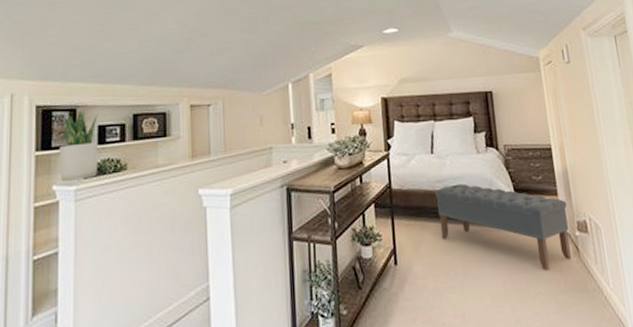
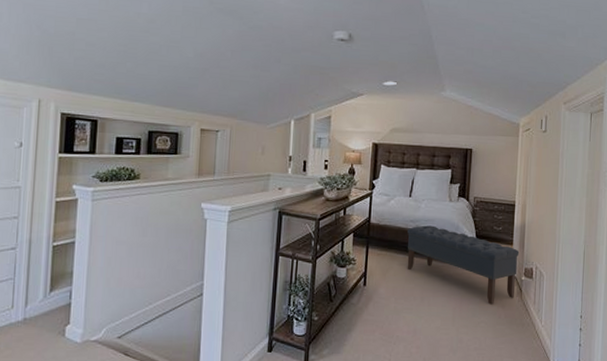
planter: present [59,111,99,181] -> none [79,122,116,183]

